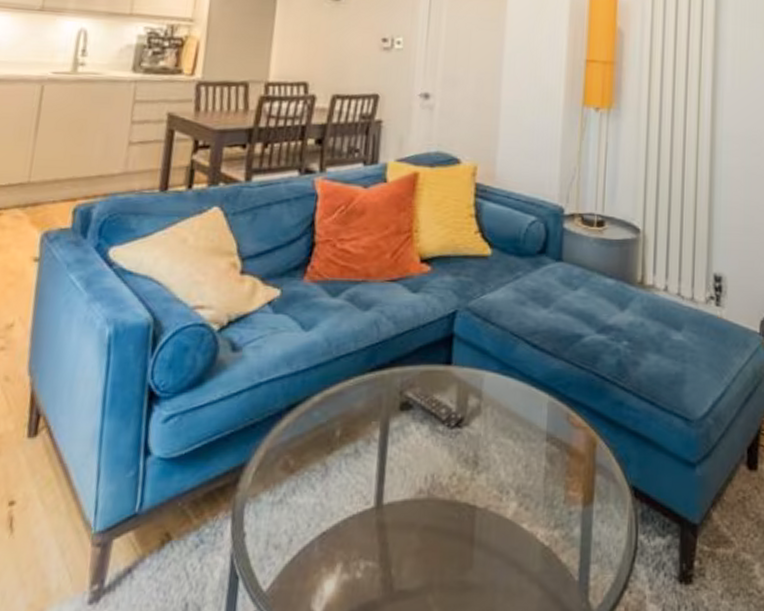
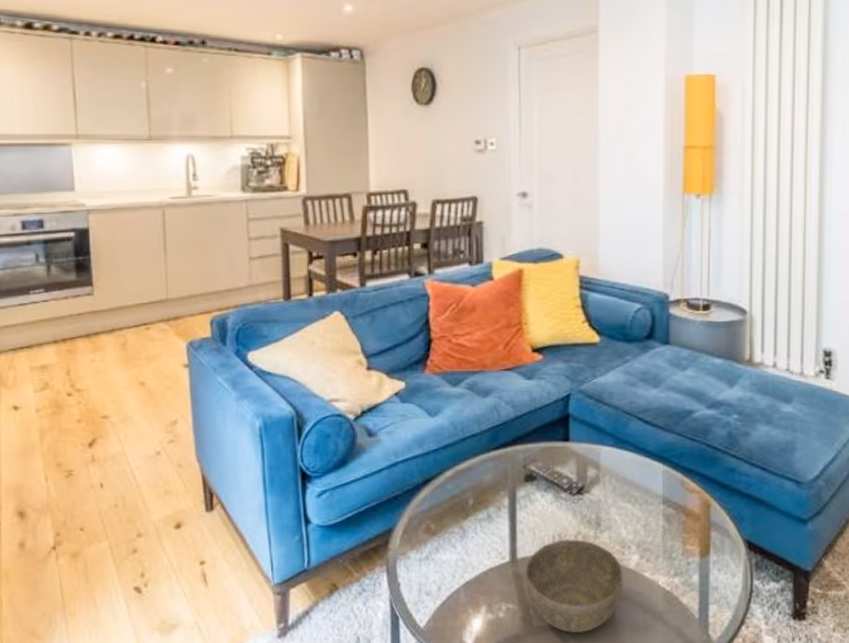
bowl: none [390,481,500,599] -> present [526,539,624,633]

